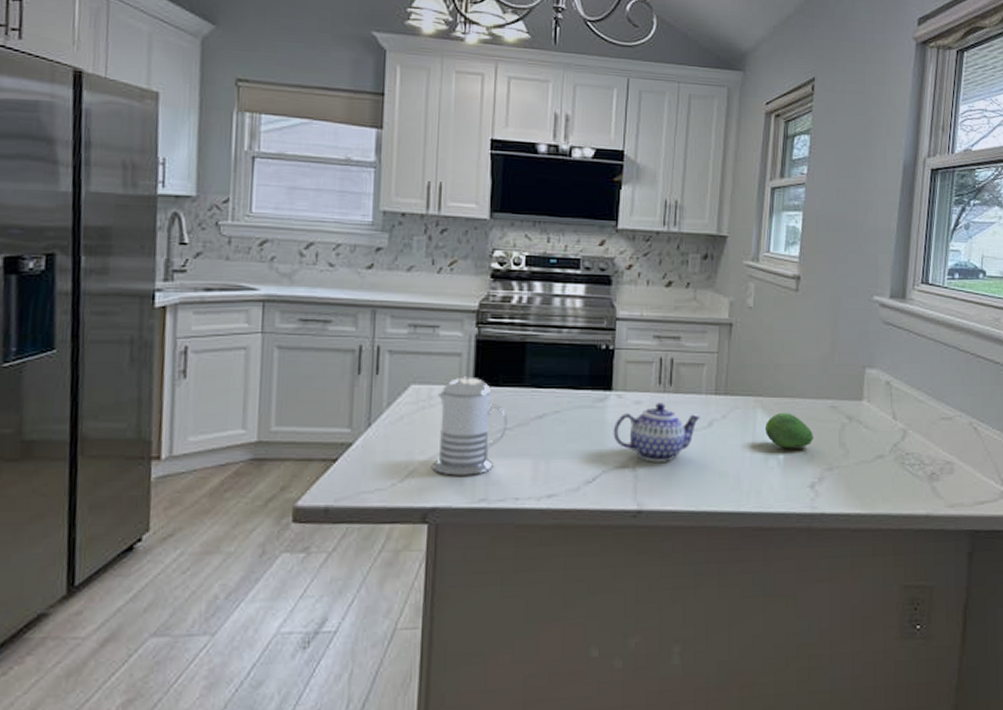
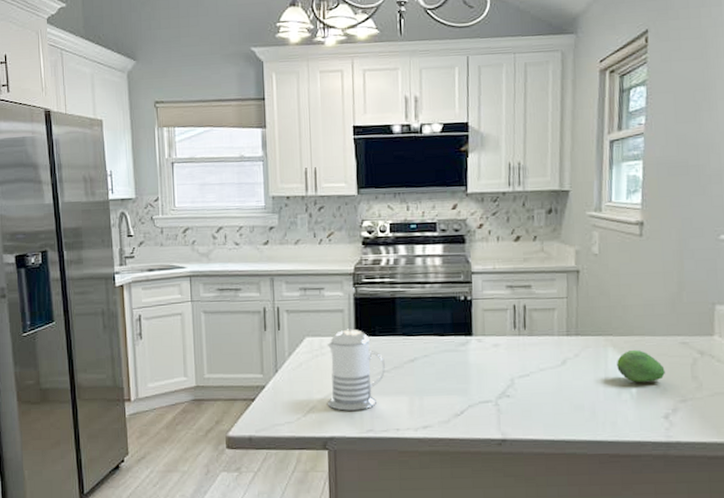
teapot: present [613,403,700,462] -> none [475,345,554,397]

